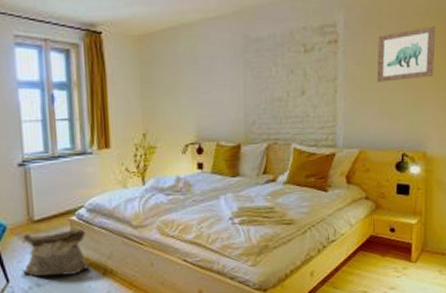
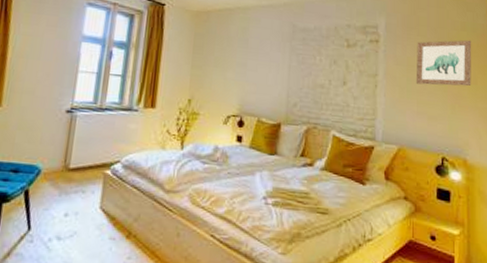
bag: present [21,228,92,277] -> none [45,181,117,233]

